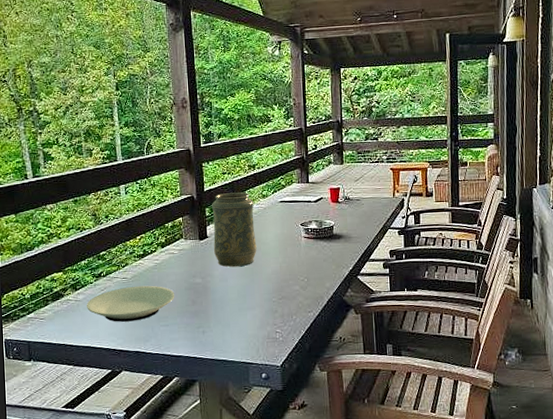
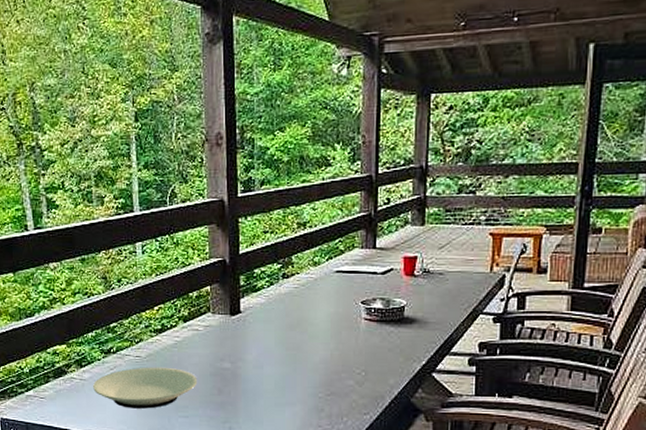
decorative vase: present [212,192,257,267] -> none [247,257,302,352]

